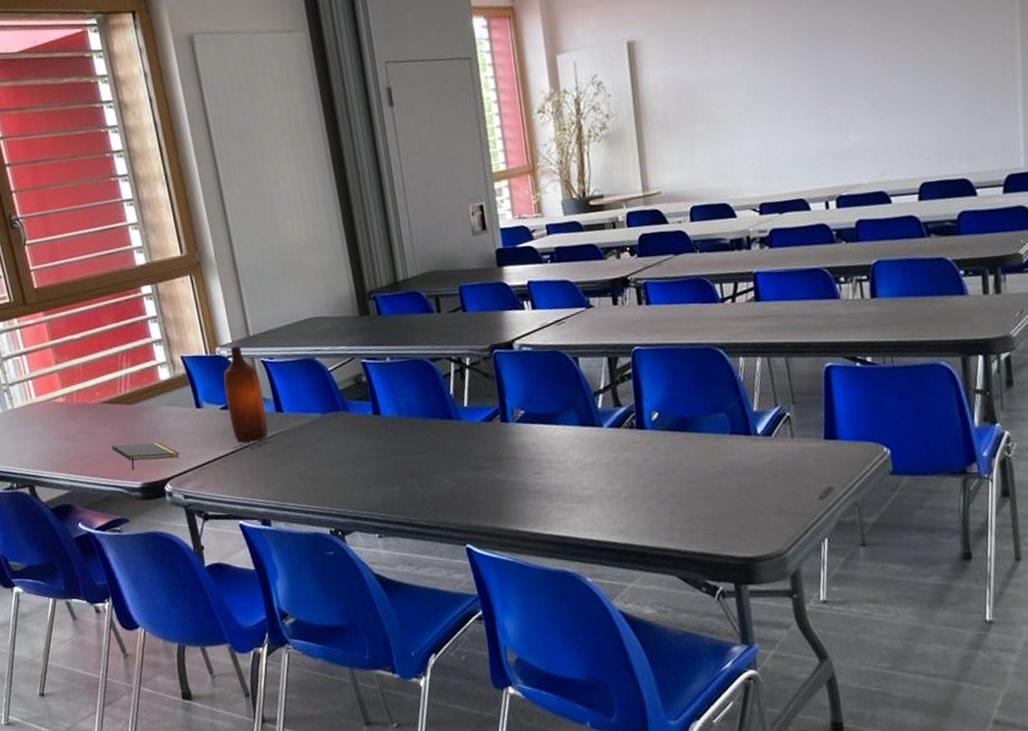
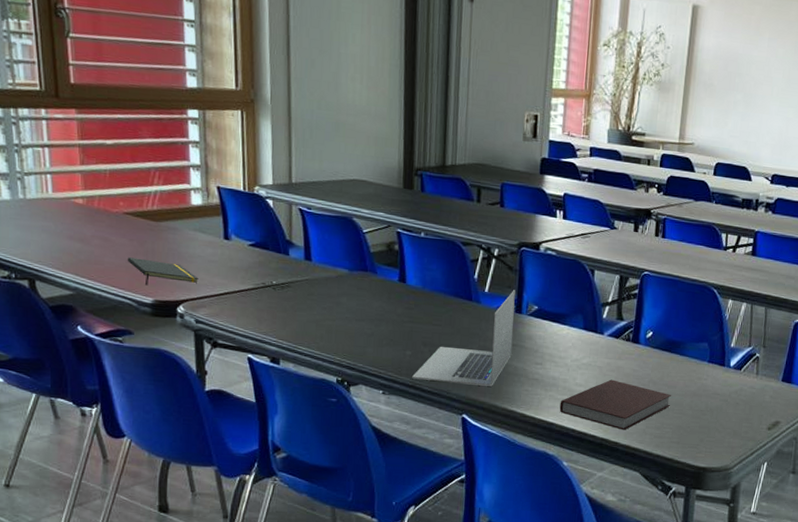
bottle: present [223,345,269,443] -> none [256,188,295,283]
laptop: none [406,398,506,516] -> present [412,290,516,386]
notebook: none [569,475,696,531] -> present [559,379,671,430]

